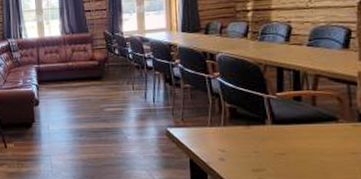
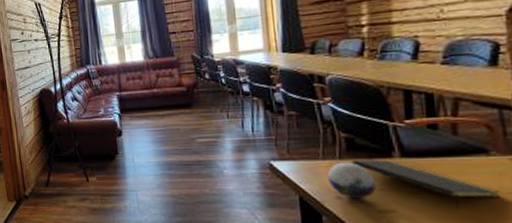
decorative orb: none [213,128,252,160] -> present [327,162,377,199]
notepad: none [233,126,344,167] -> present [351,159,500,209]

